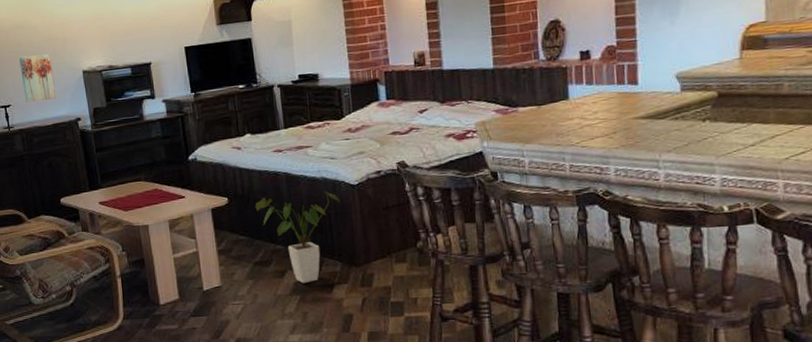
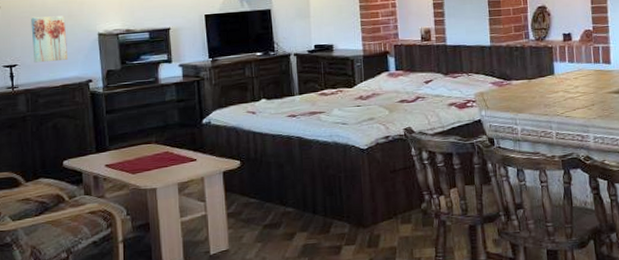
house plant: present [255,191,340,284] -> none [267,155,350,246]

